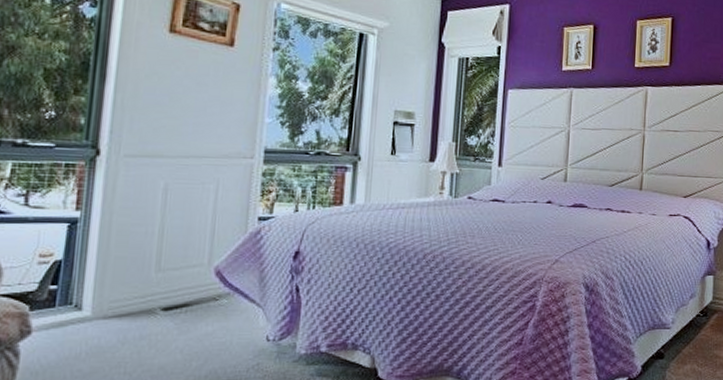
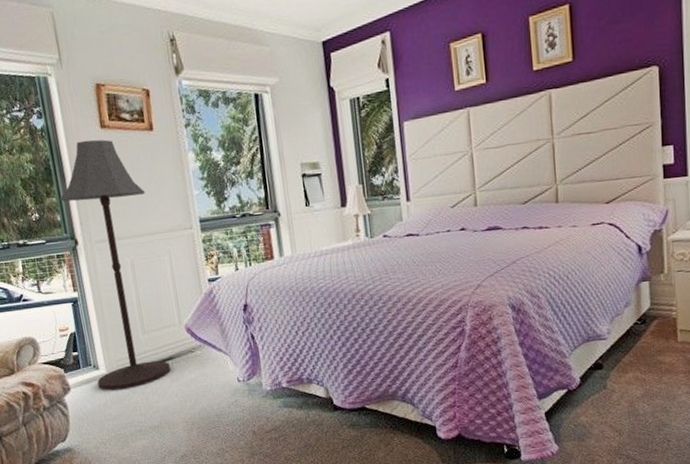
floor lamp: none [74,40,205,339] -> present [59,139,171,391]

